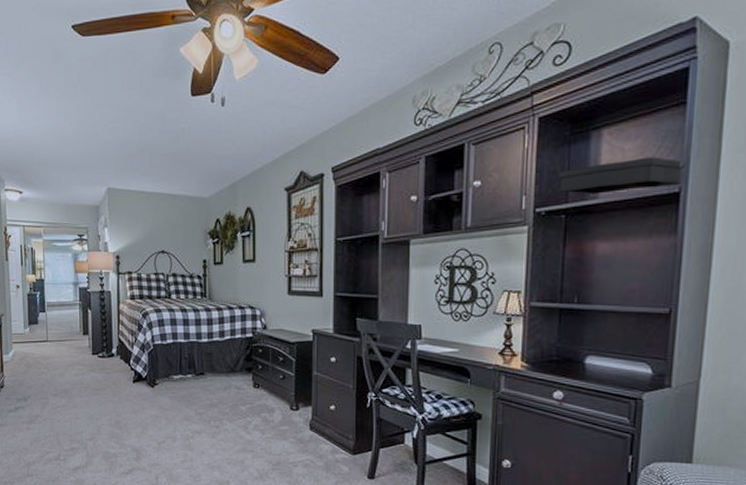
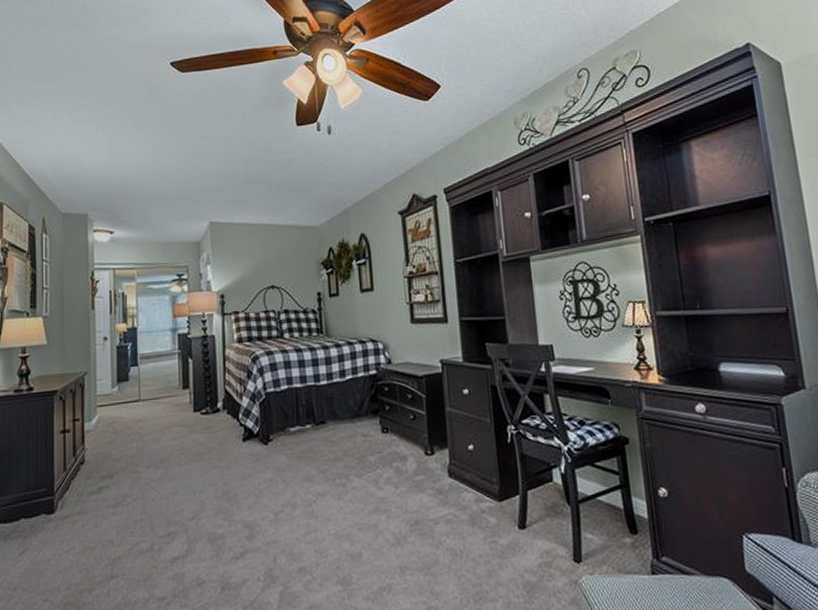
decorative box: present [558,157,685,194] -> none [659,164,769,202]

